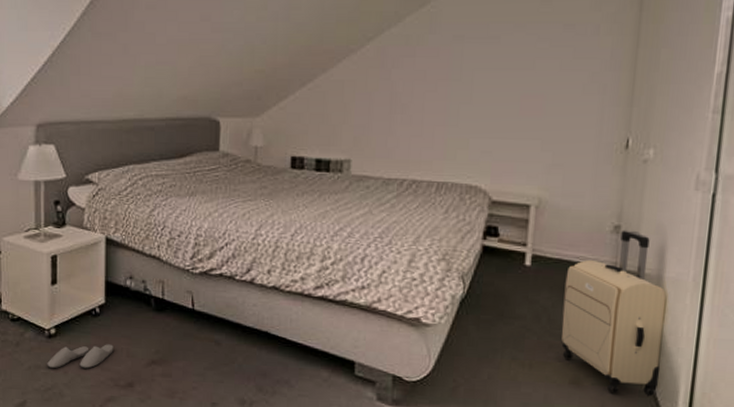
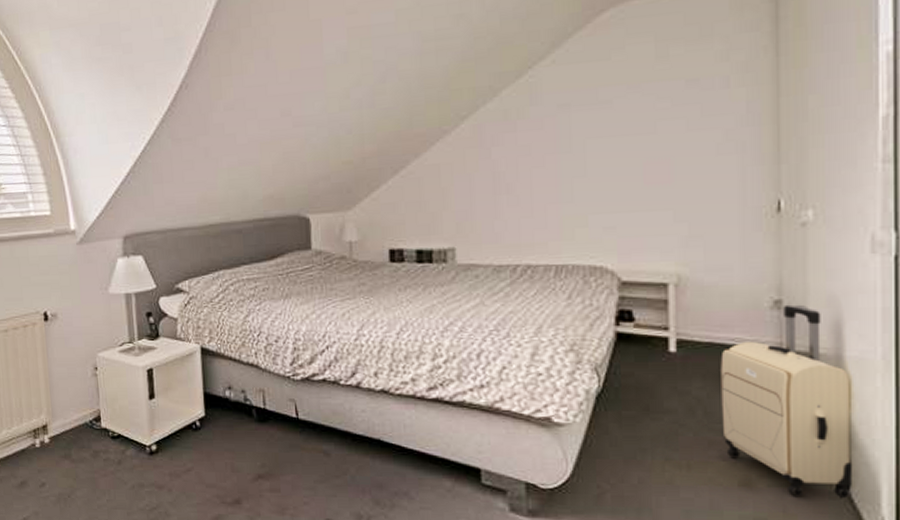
slippers: present [47,344,113,369] -> none [150,459,218,487]

